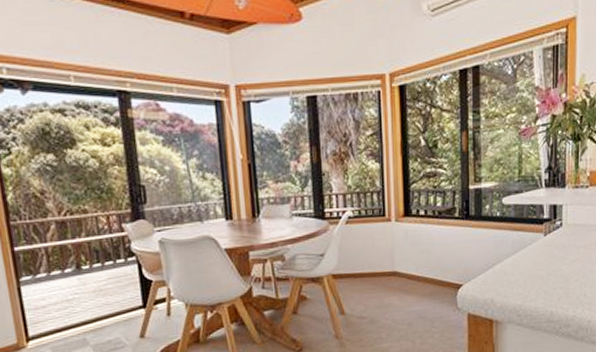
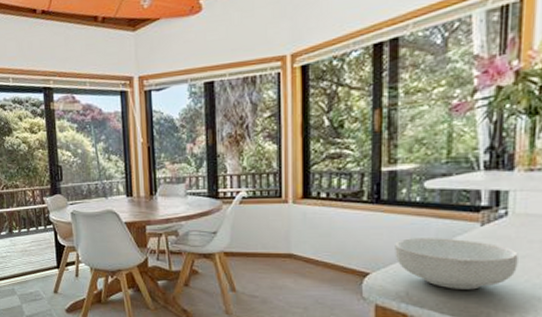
cereal bowl: none [482,248,570,293] -> present [395,238,518,290]

